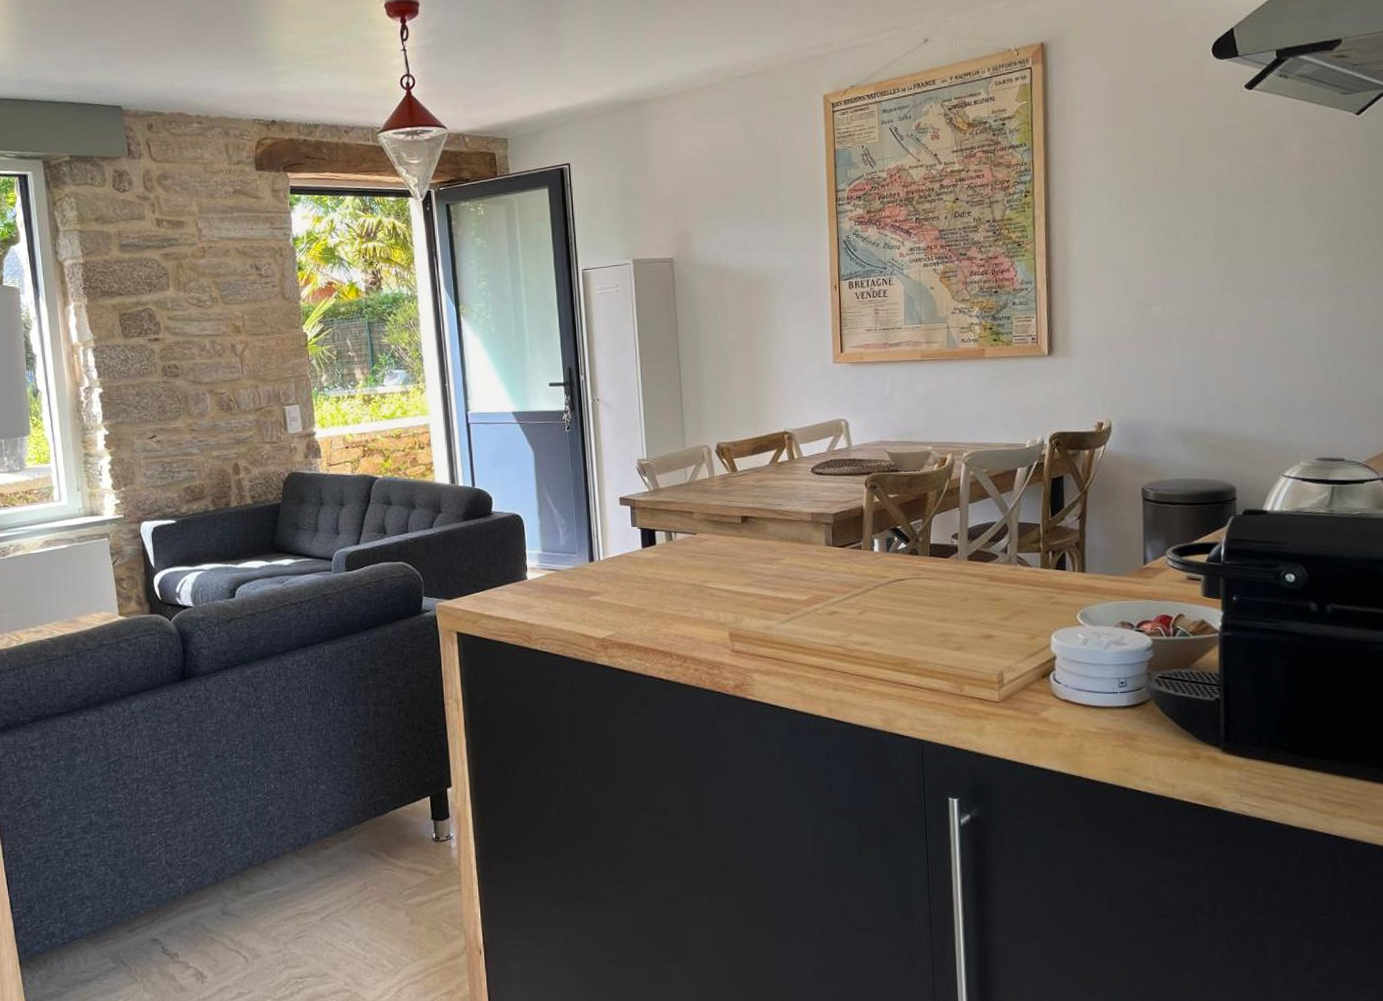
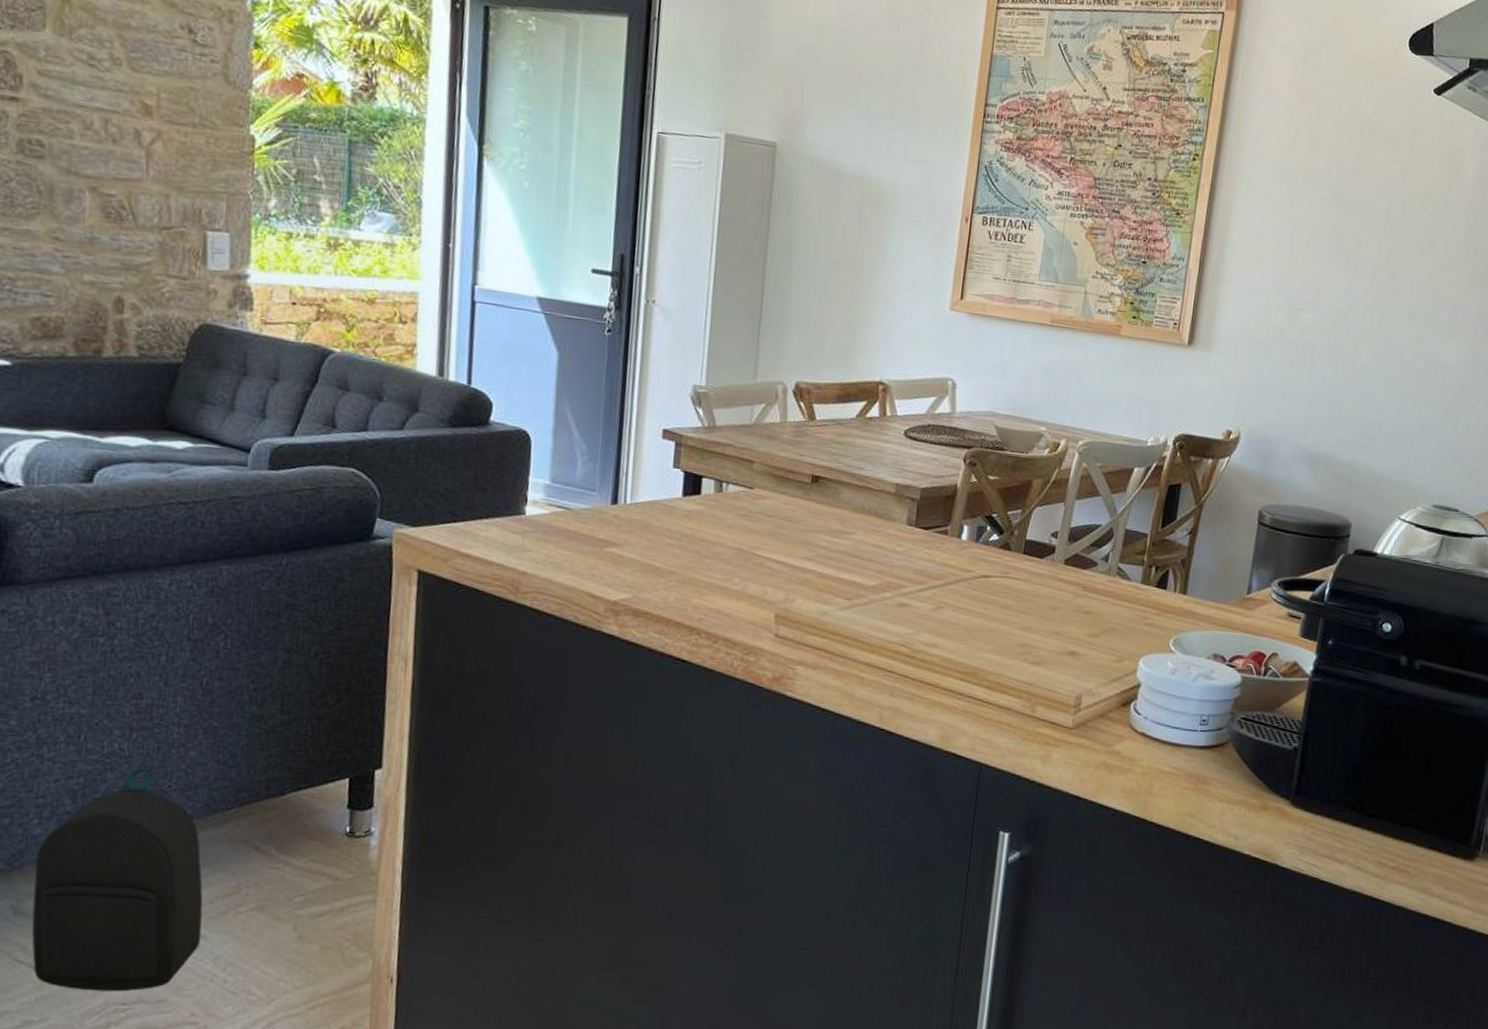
backpack: none [232,800,345,969] -> present [31,767,203,992]

